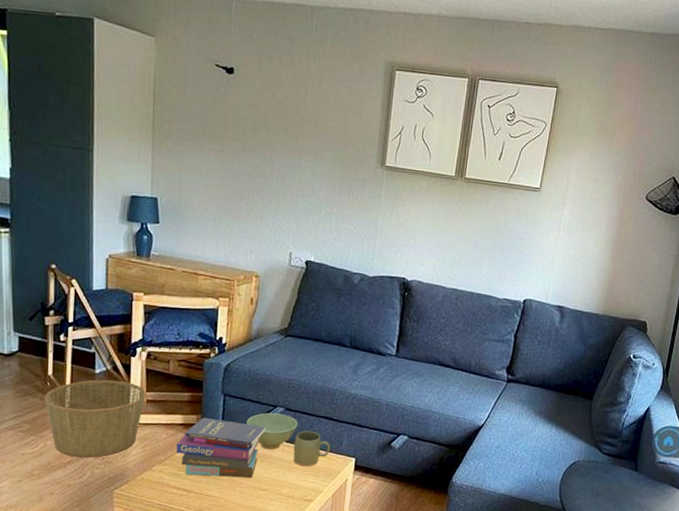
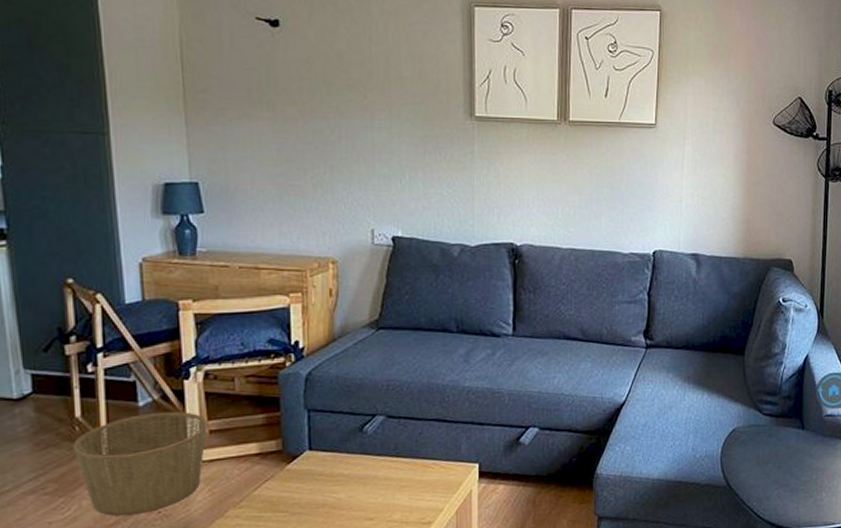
books: present [176,417,266,478] -> none [253,441,365,516]
bowl: present [246,413,298,450] -> none [339,423,404,470]
mug: present [293,430,331,467] -> none [402,438,448,483]

